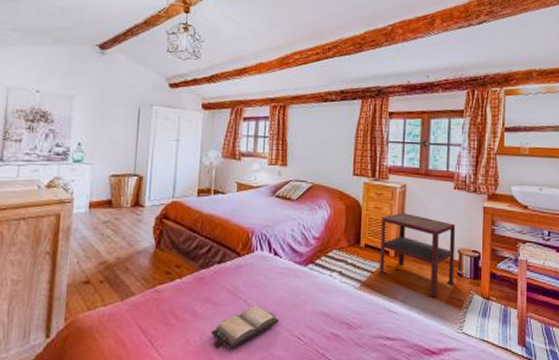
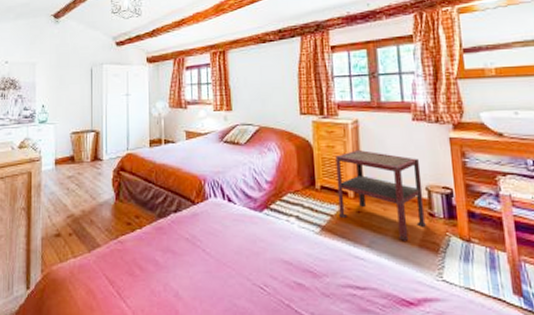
hardback book: present [210,305,280,350] -> none [173,254,241,300]

